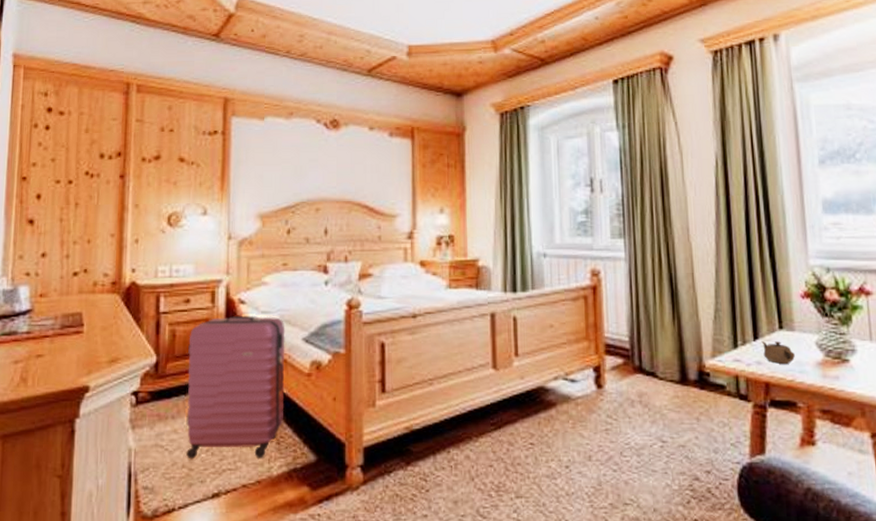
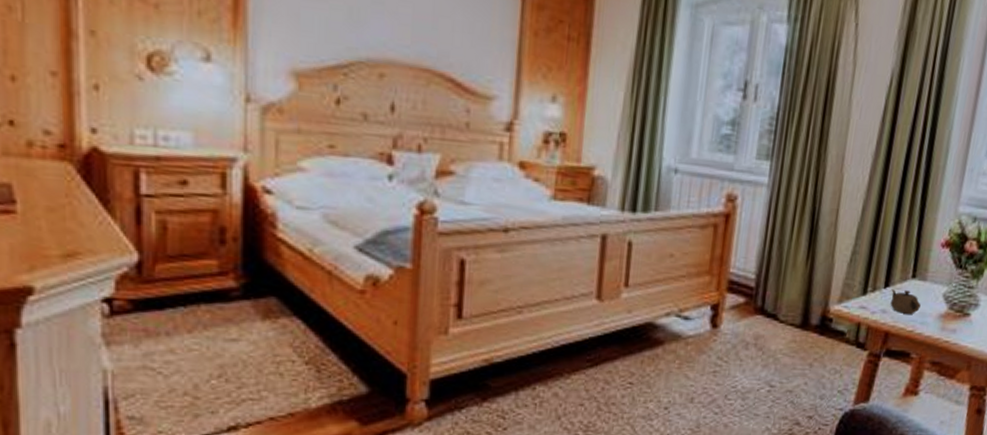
suitcase: present [185,315,285,460] -> none [186,208,331,388]

